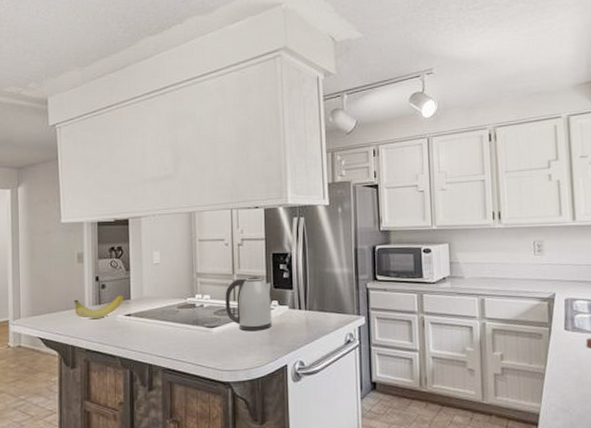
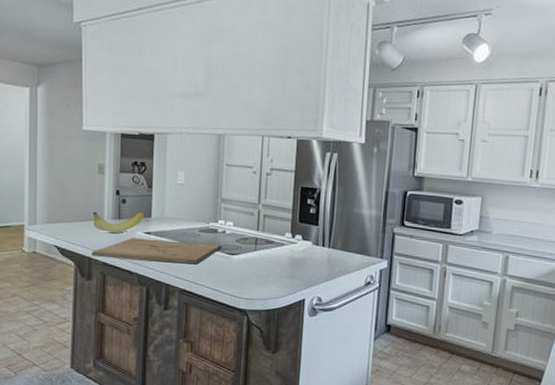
cutting board: none [75,318,201,344] -> present [91,237,222,265]
kettle: present [225,275,272,332] -> none [248,207,297,264]

